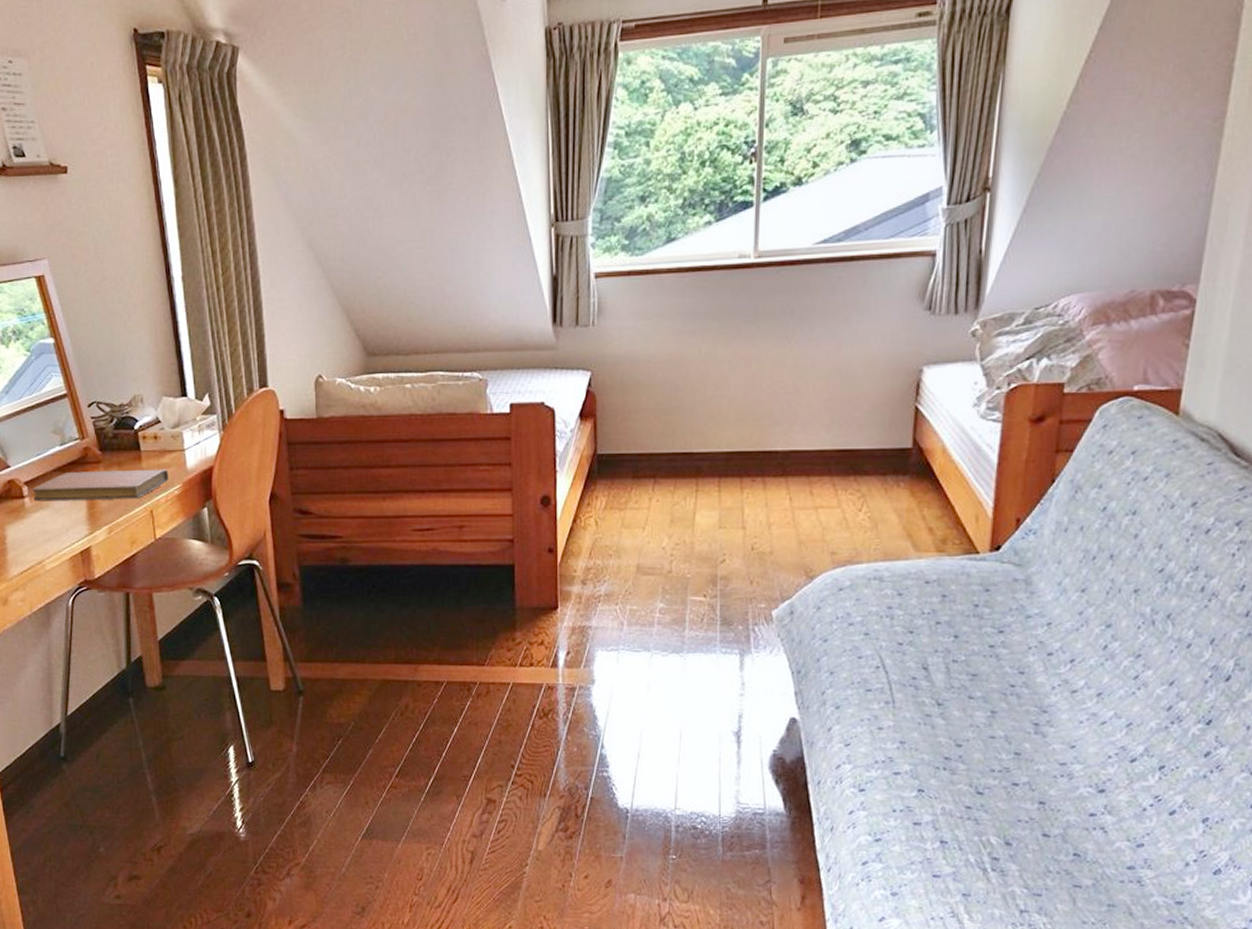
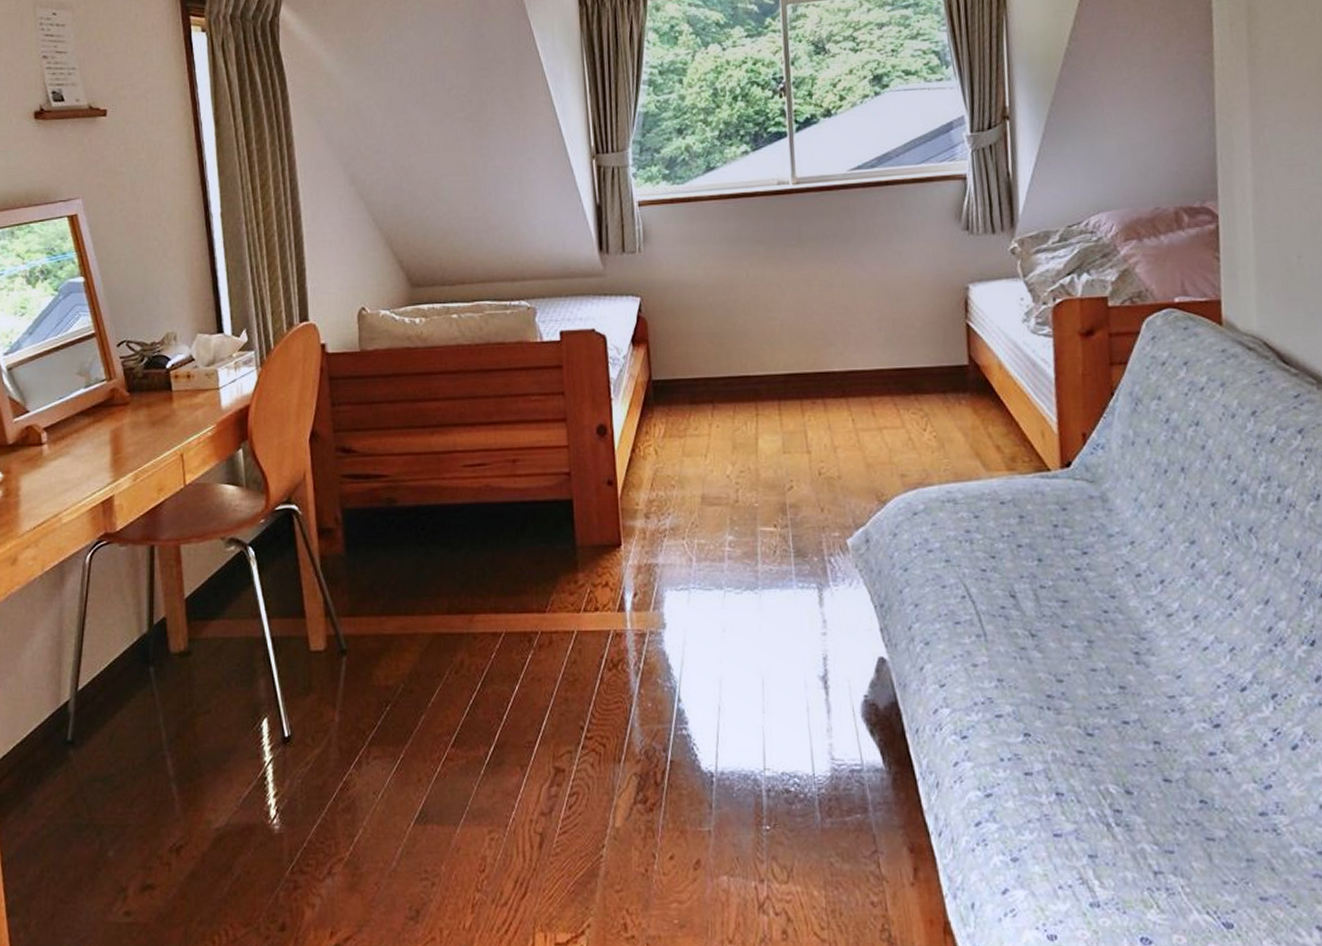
notebook: present [32,469,169,501] -> none [52,409,202,448]

